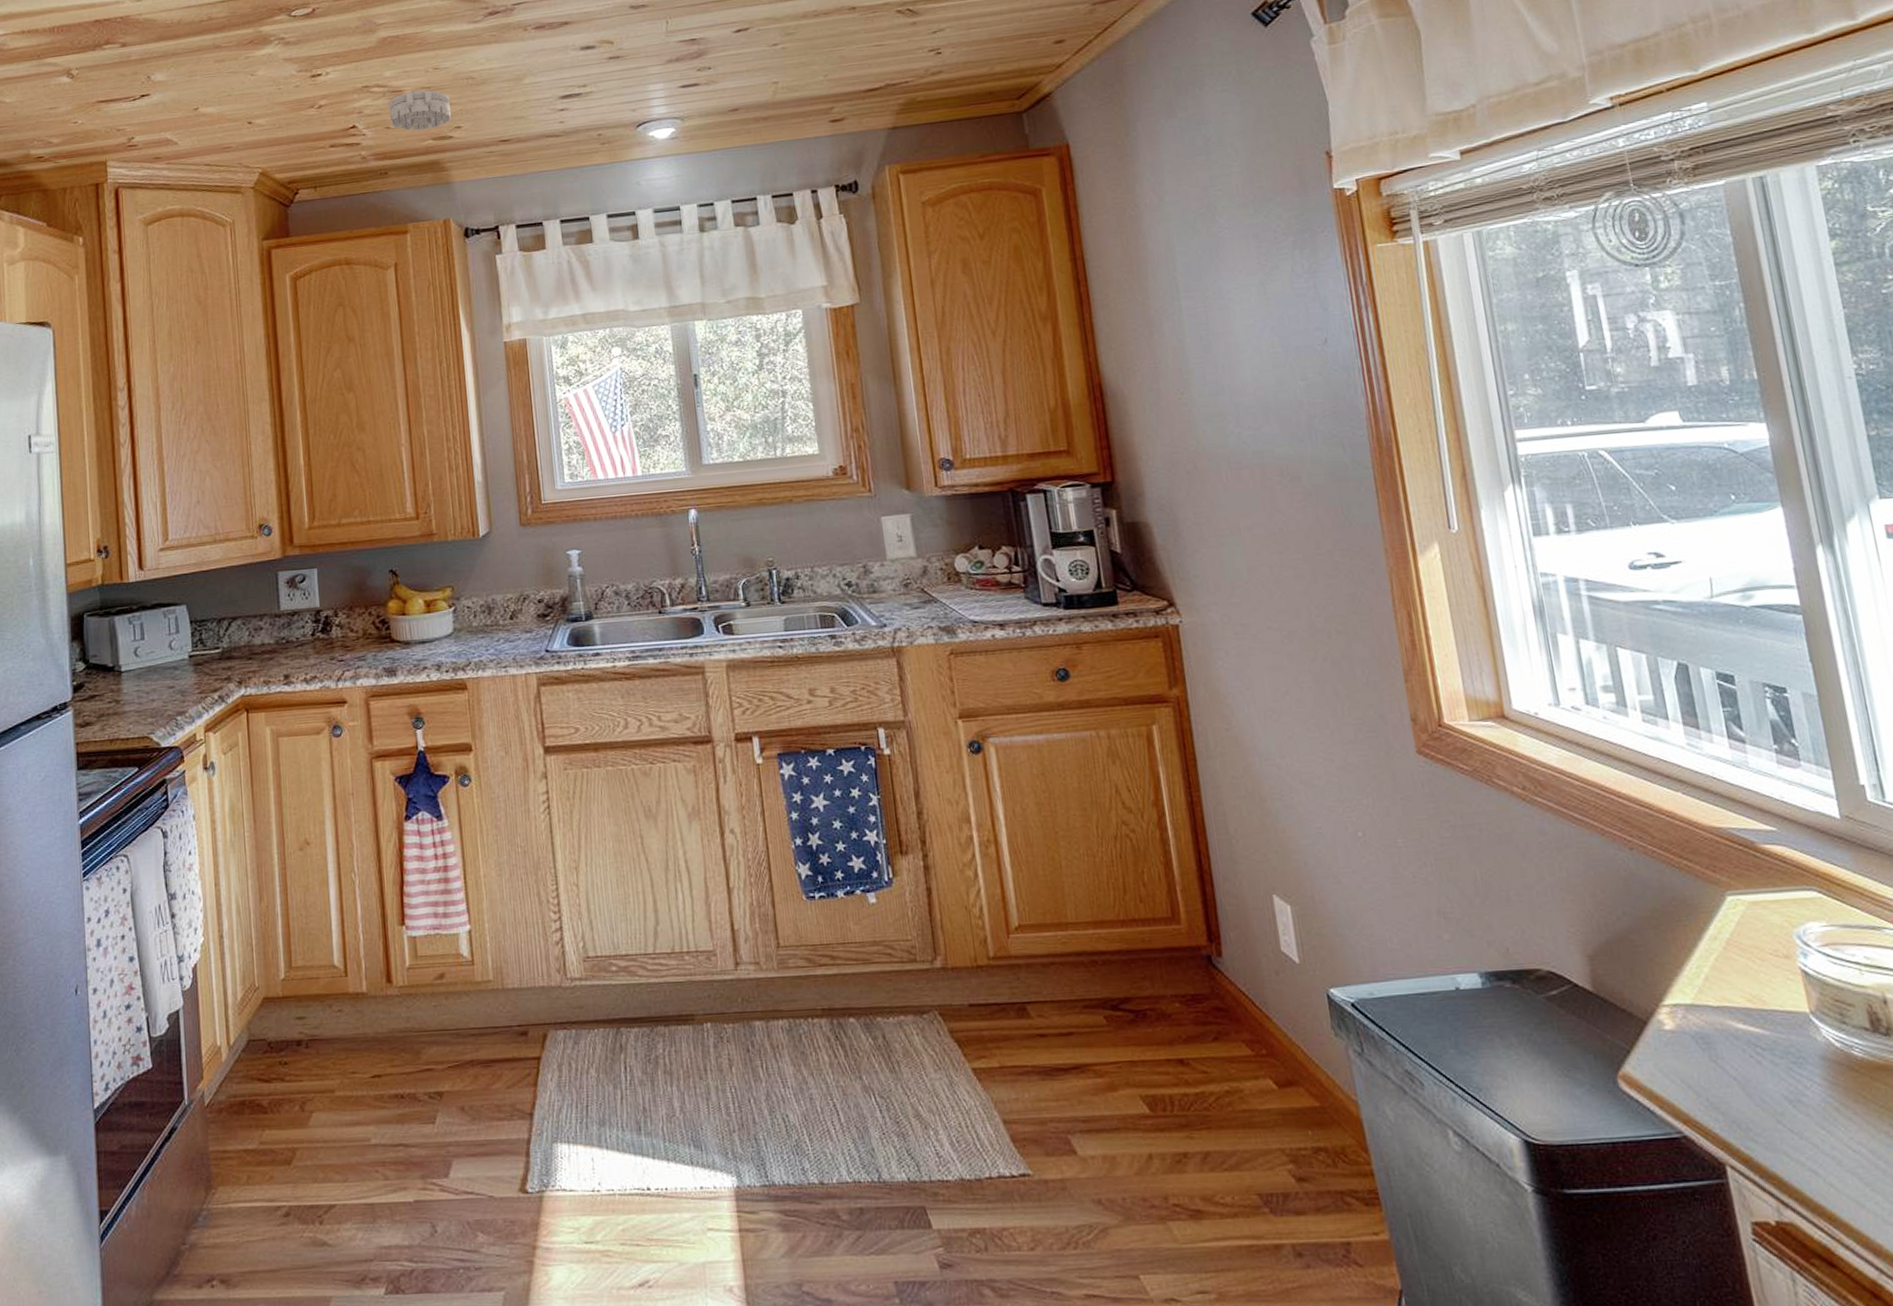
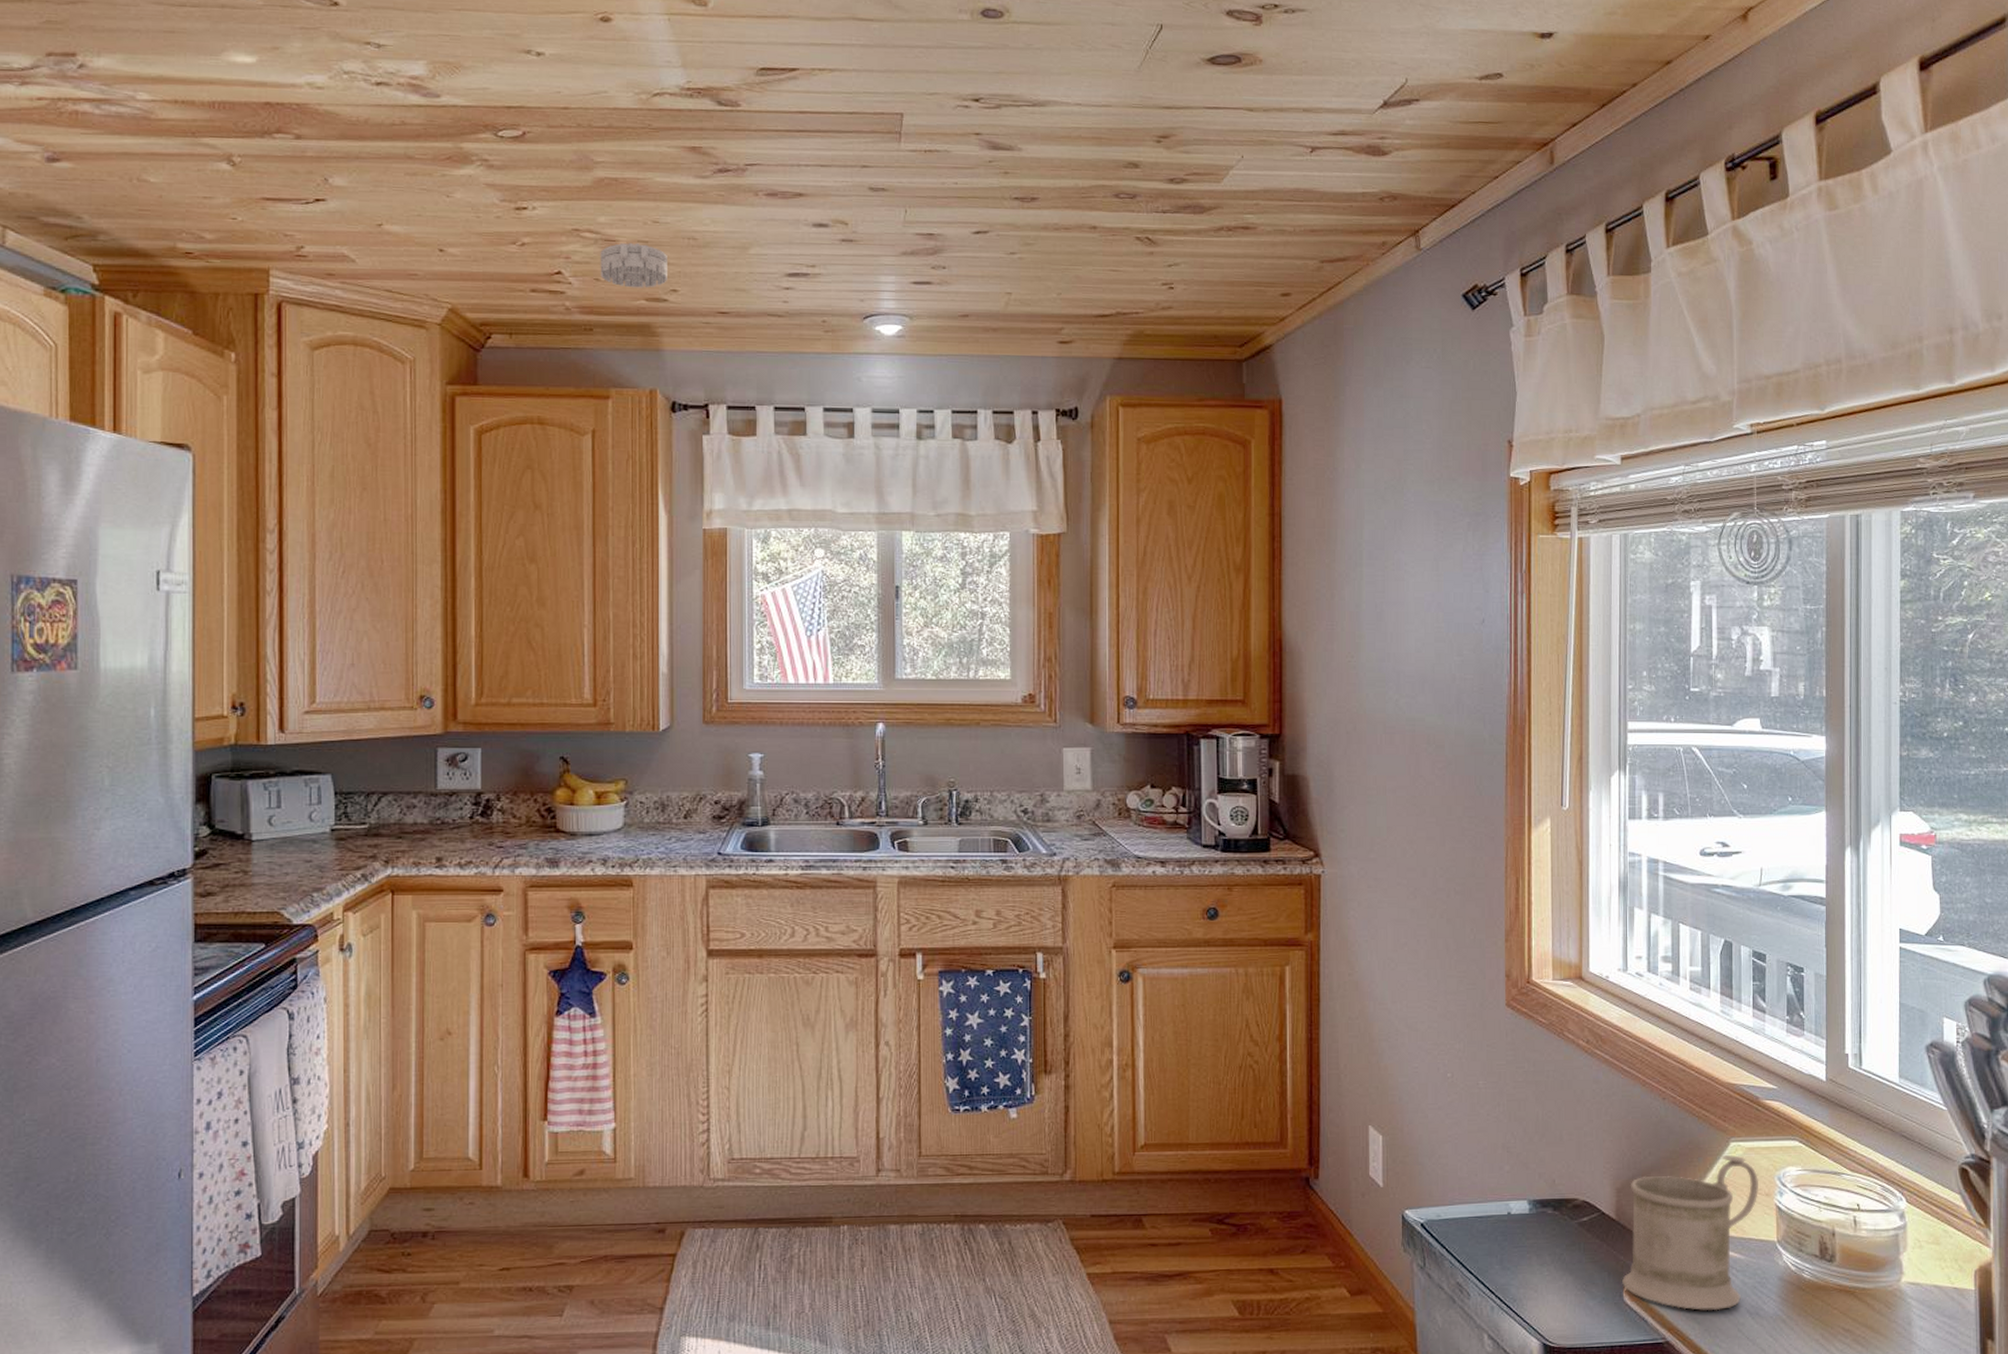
mug: none [1604,911,1775,1098] -> present [1622,1155,1759,1311]

